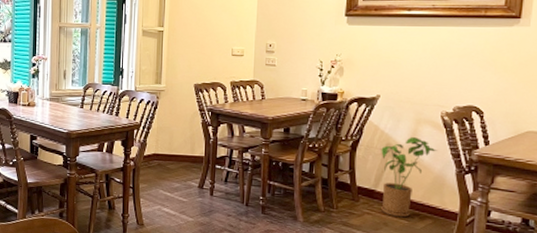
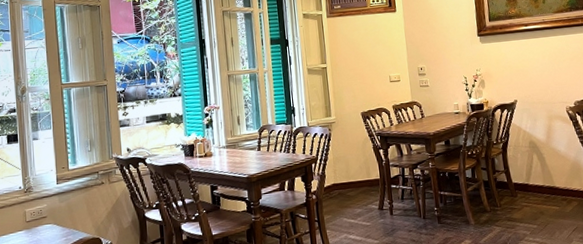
house plant: present [381,136,438,218] -> none [526,131,570,205]

